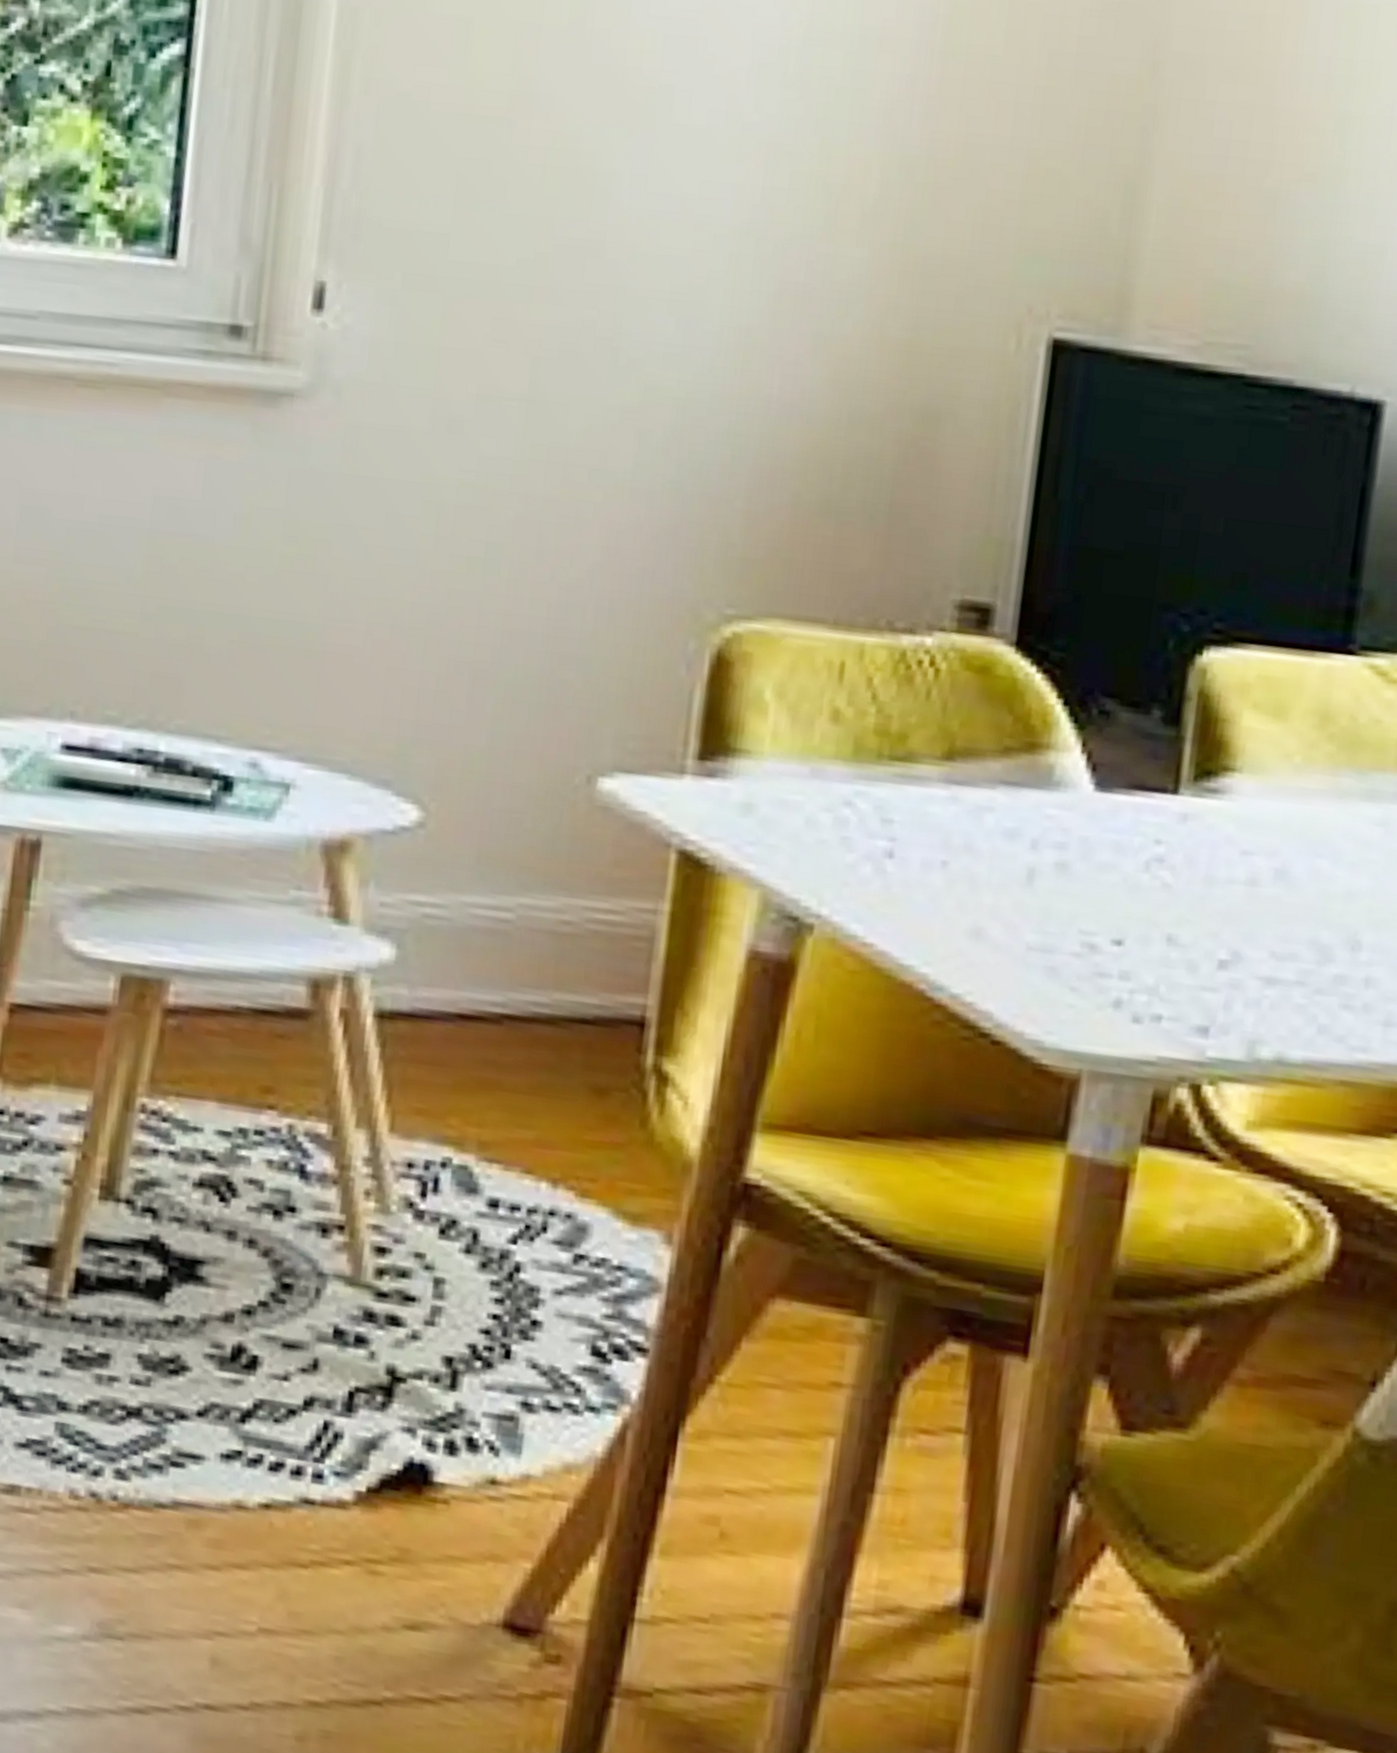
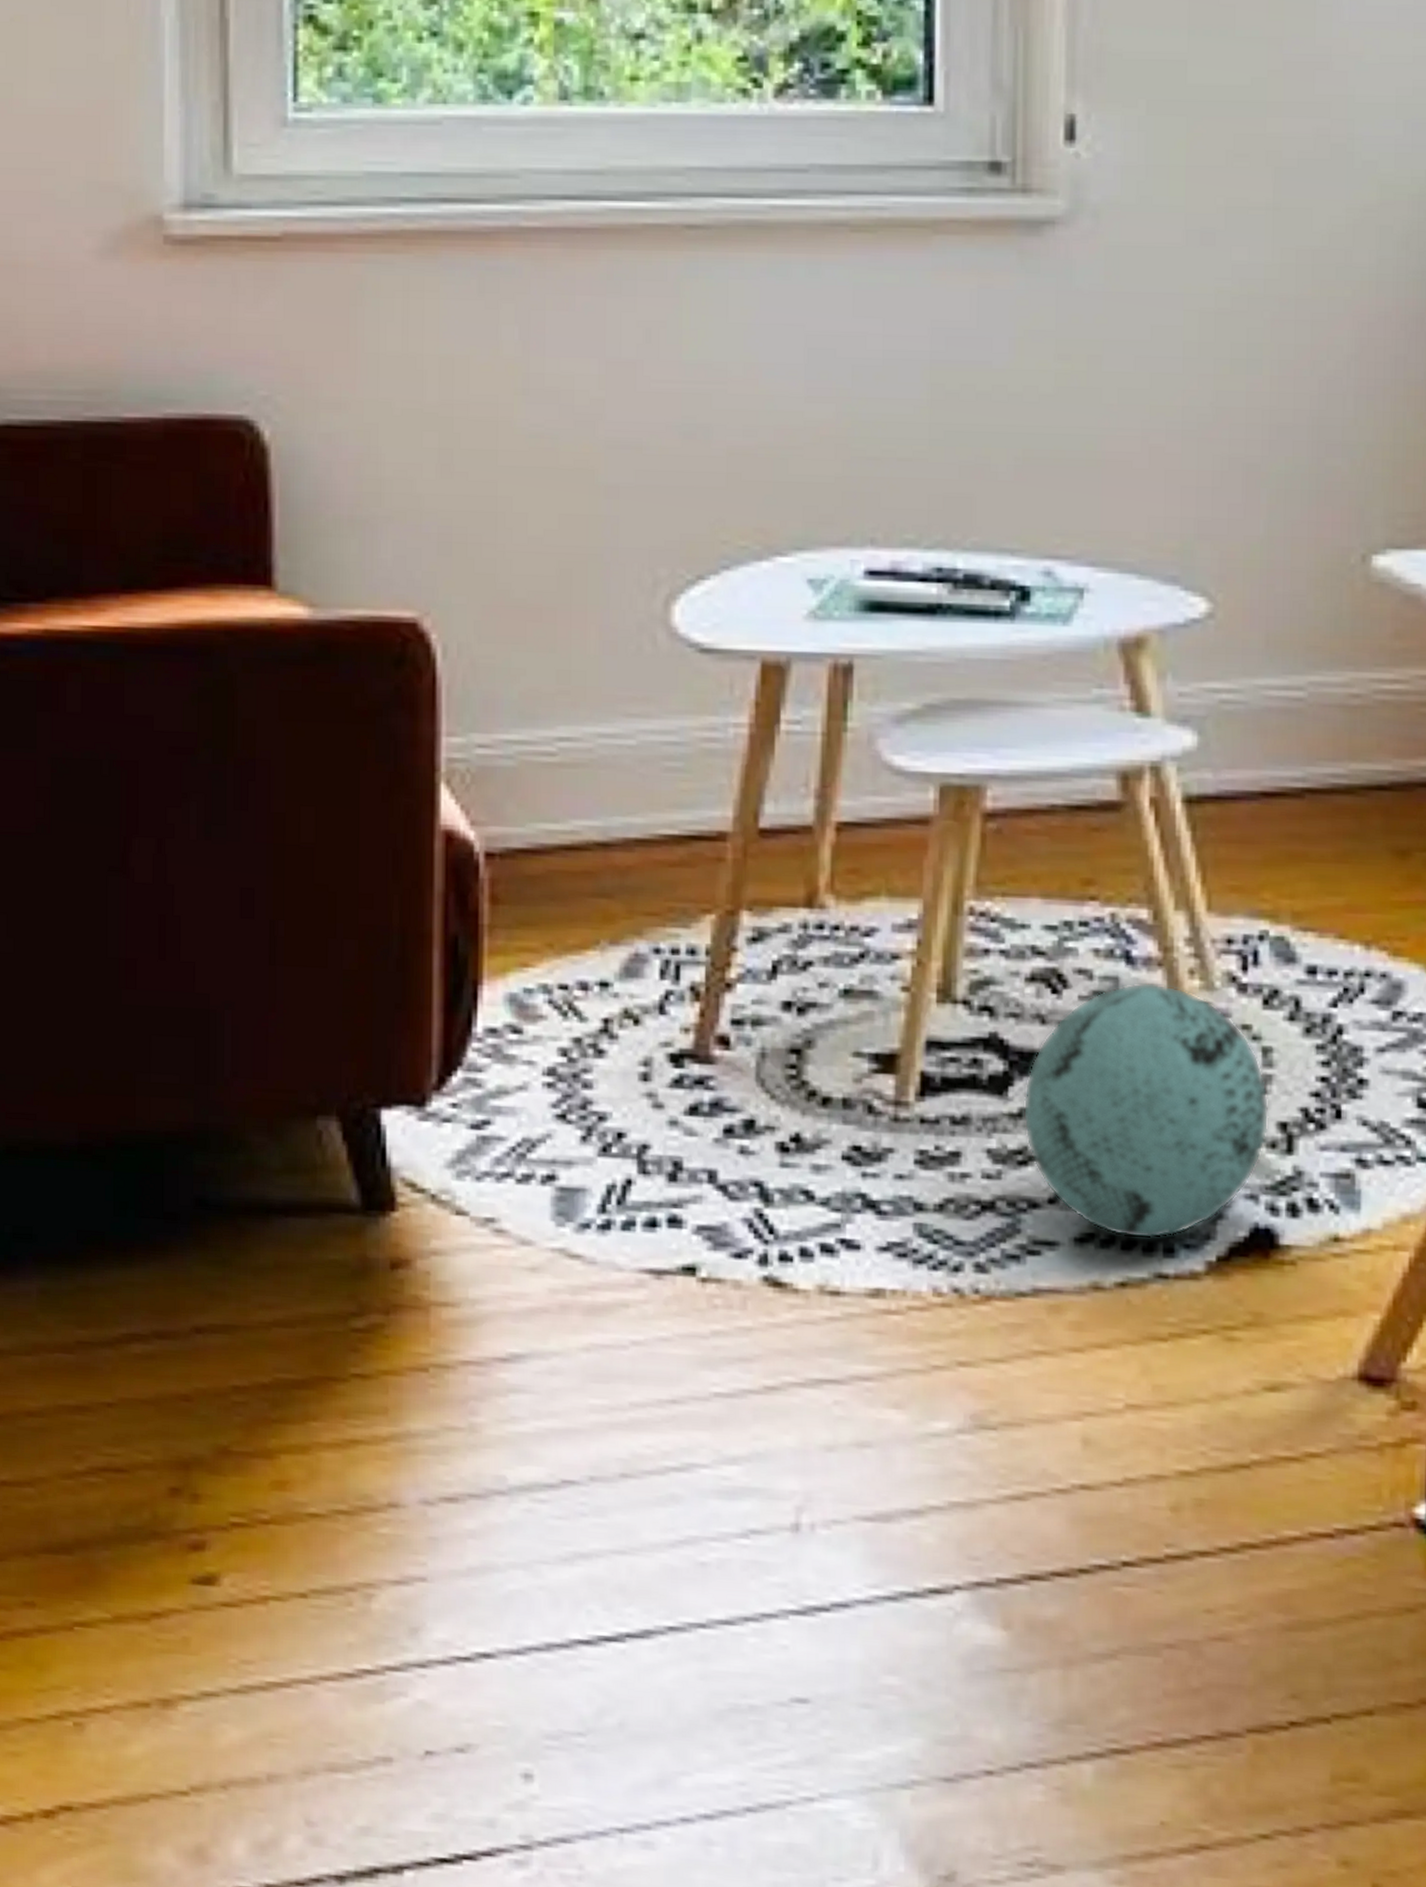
ball: none [178,1199,437,1463] -> present [1023,983,1269,1239]

